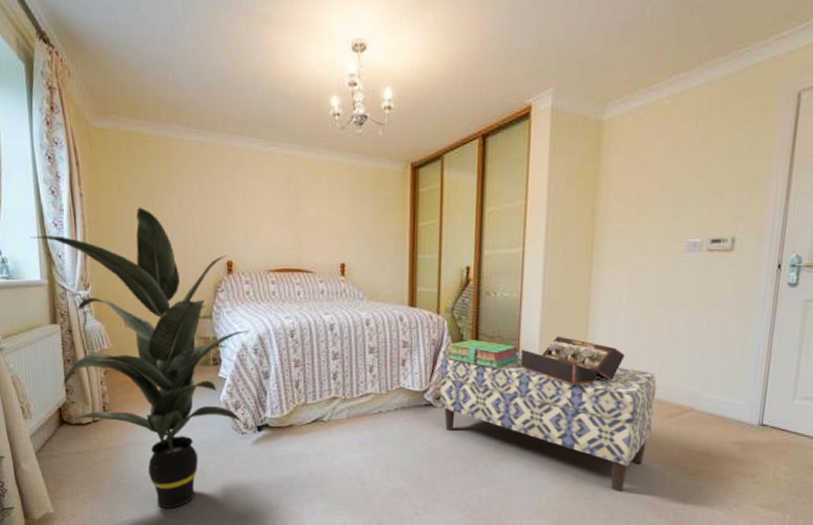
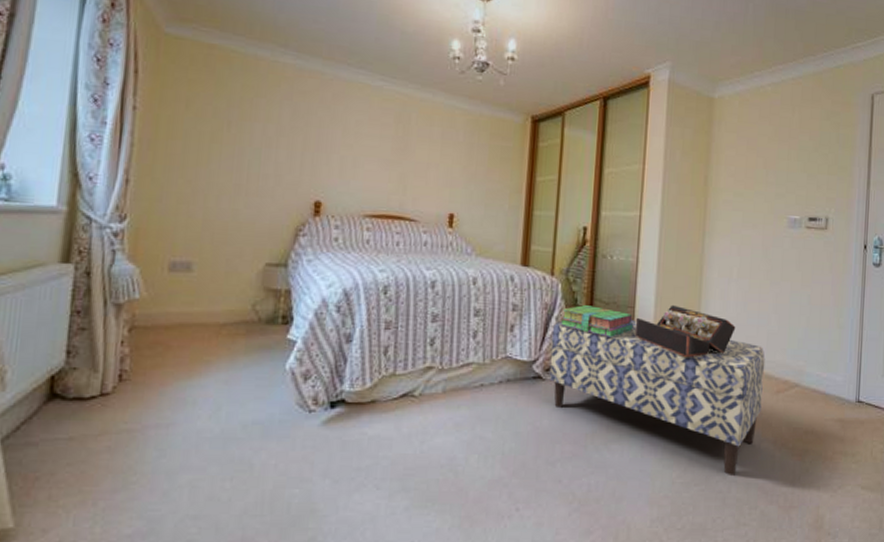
indoor plant: present [30,207,249,509] -> none [52,129,332,516]

